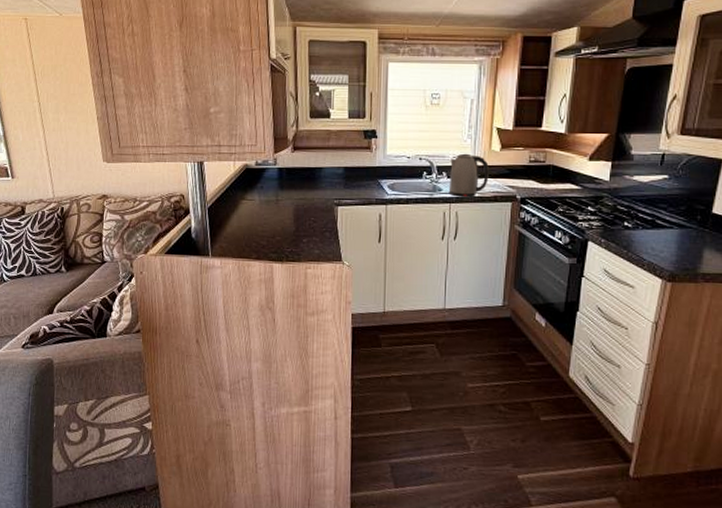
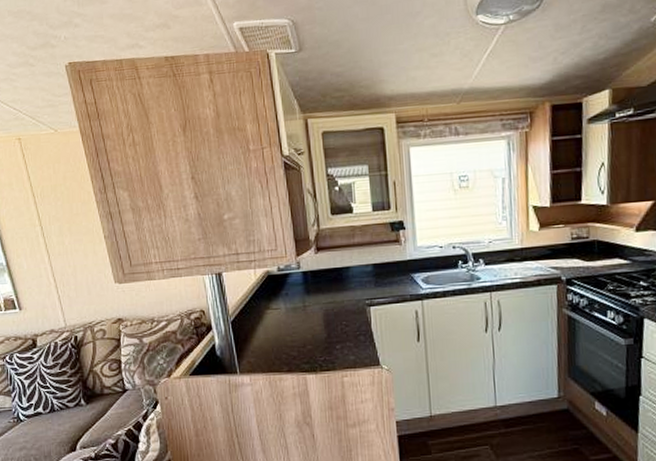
kettle: present [448,153,489,199] -> none [486,236,530,285]

